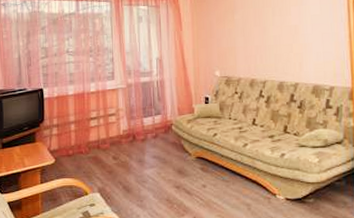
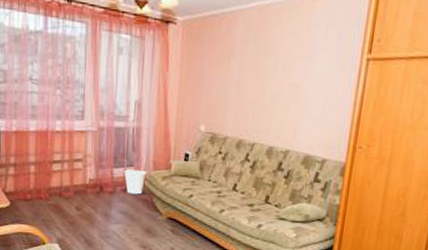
wastebasket: none [152,117,173,139] -> present [124,169,147,195]

